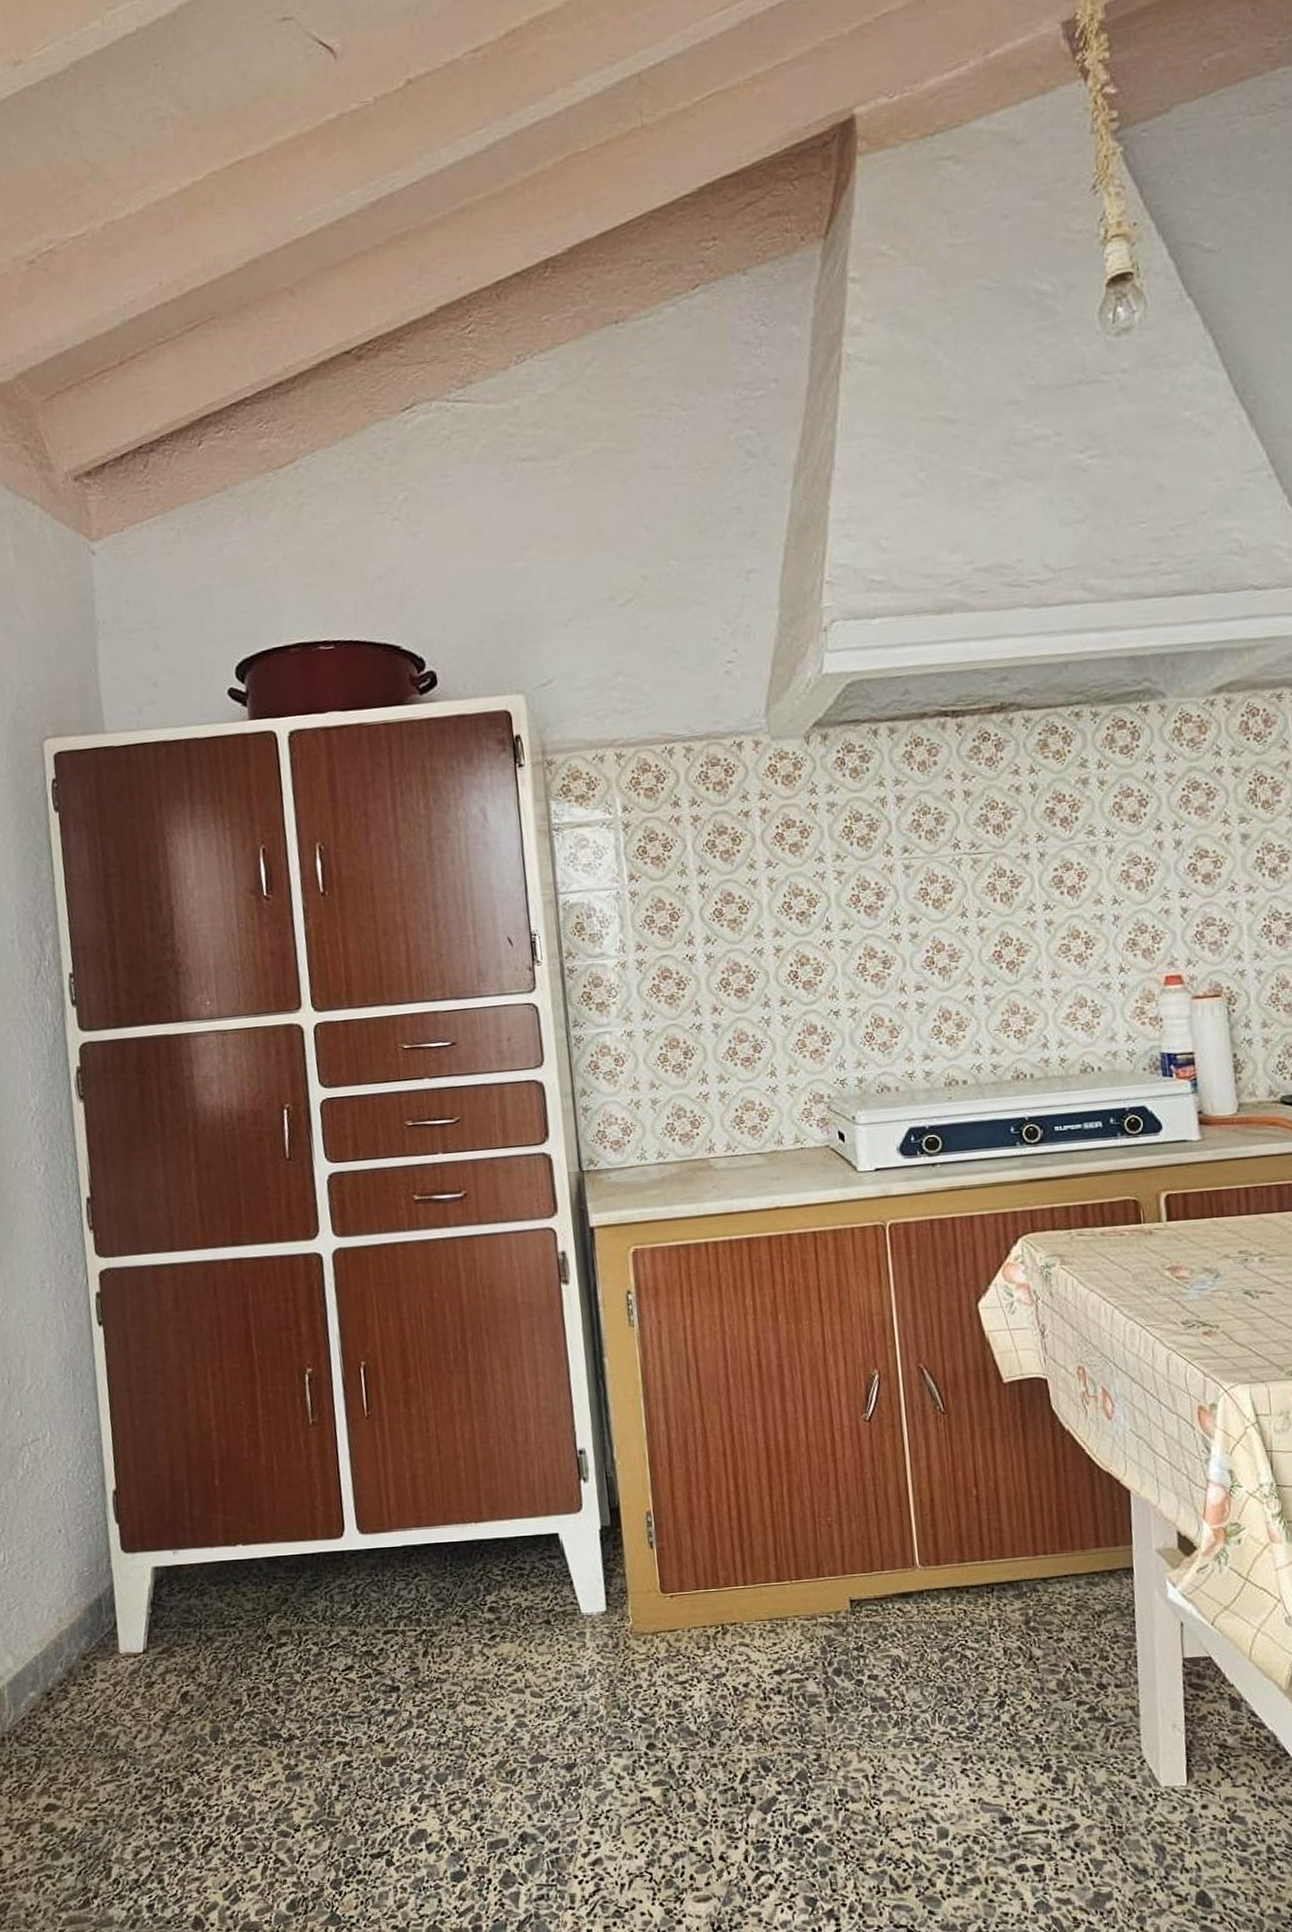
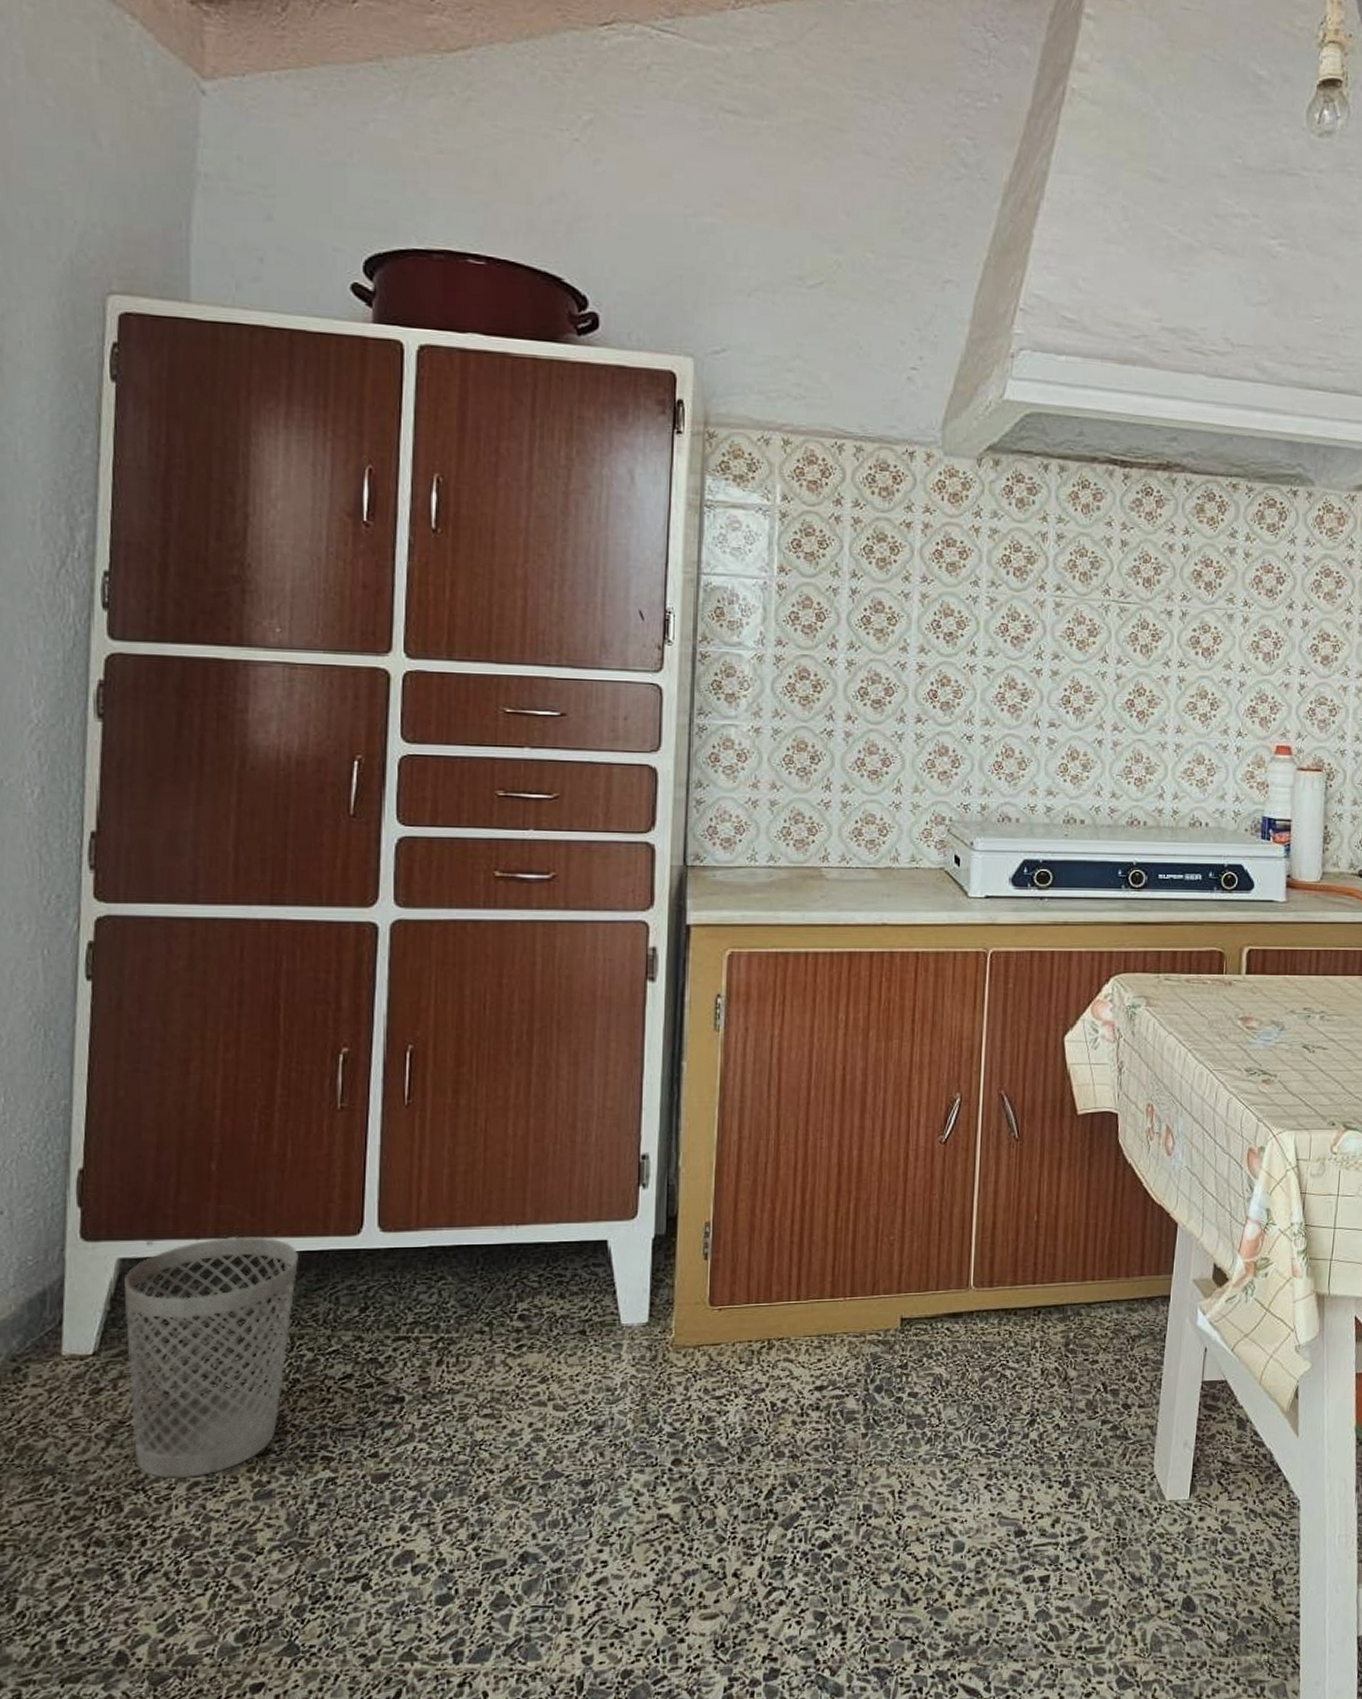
wastebasket: none [159,1543,297,1763] -> present [123,1236,298,1480]

